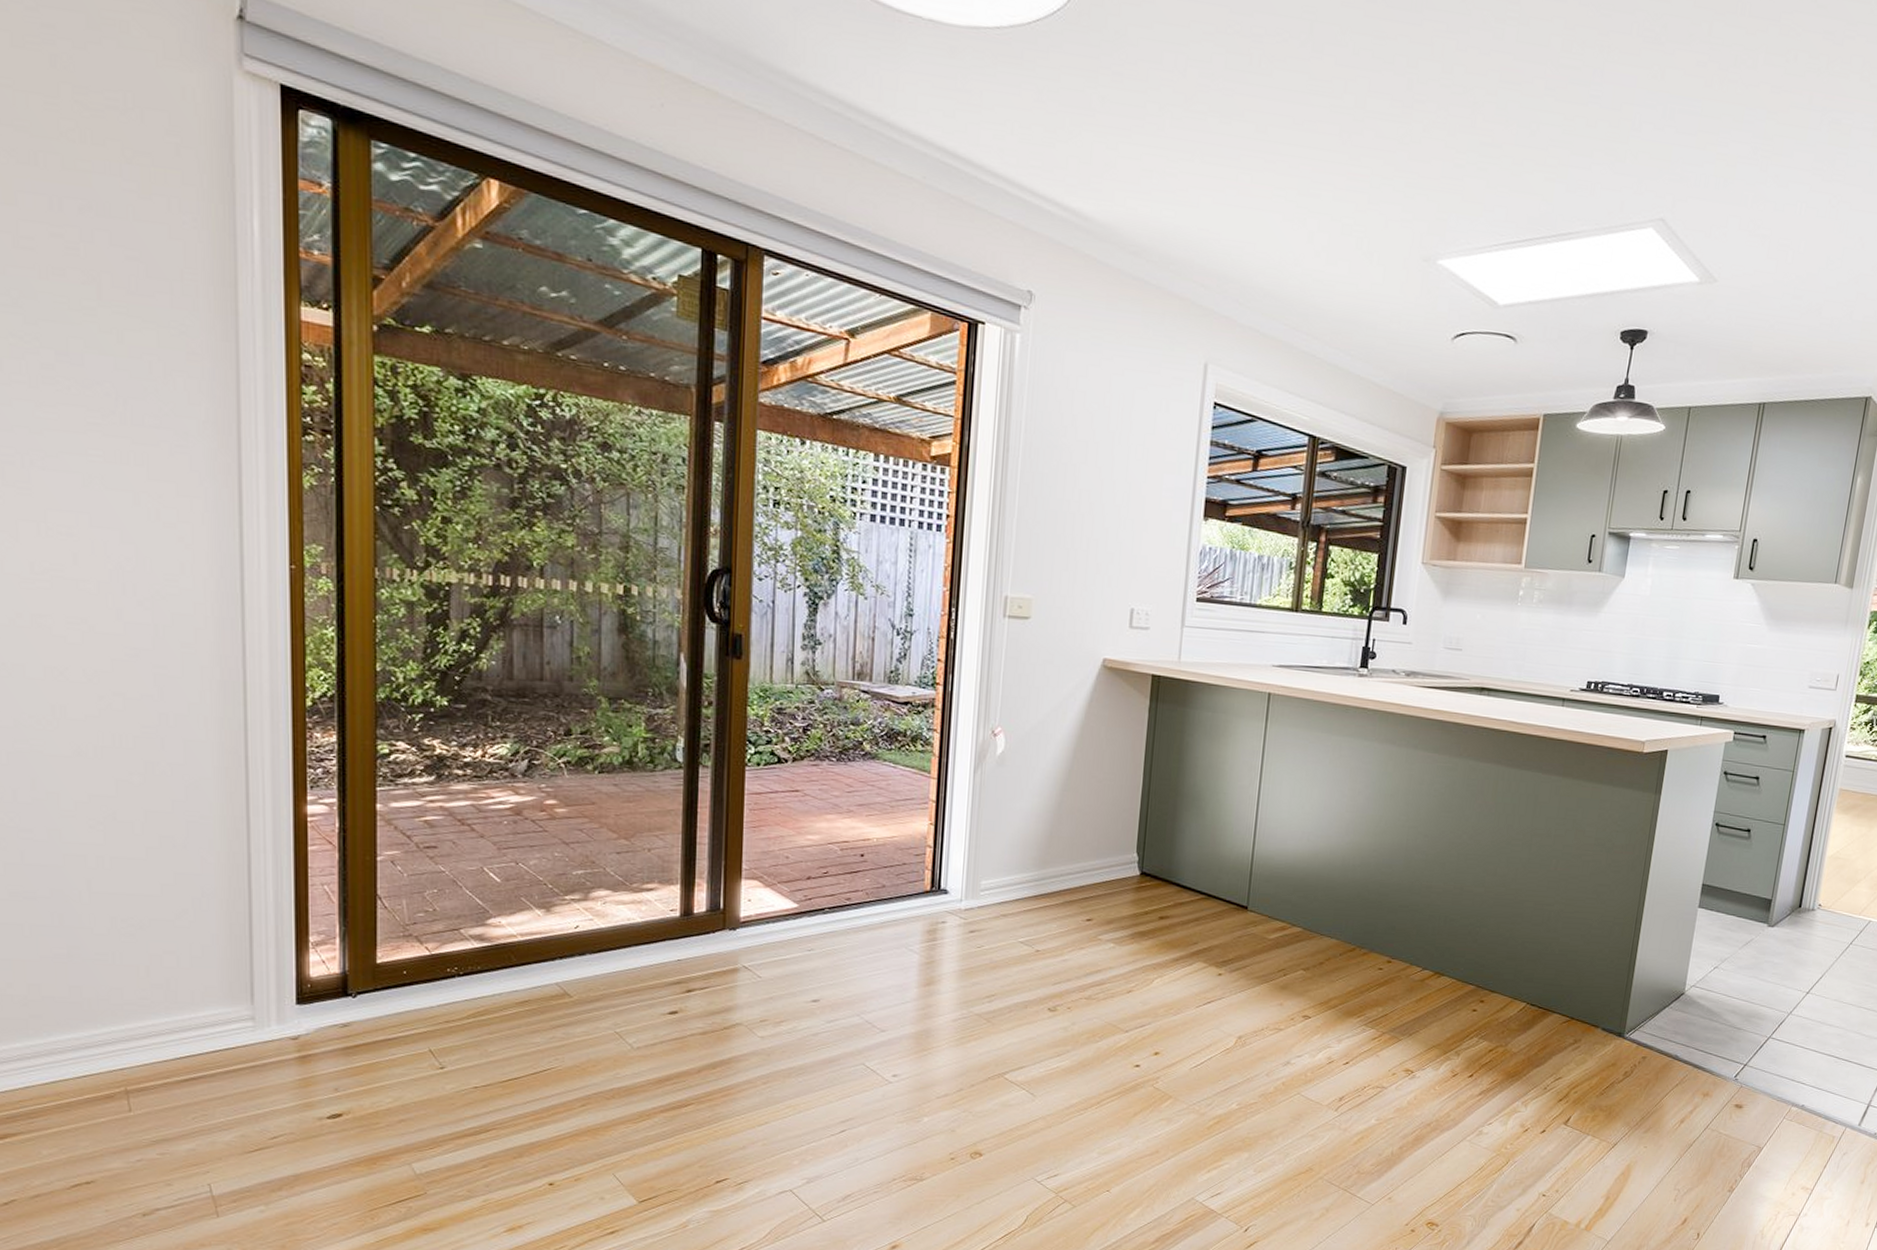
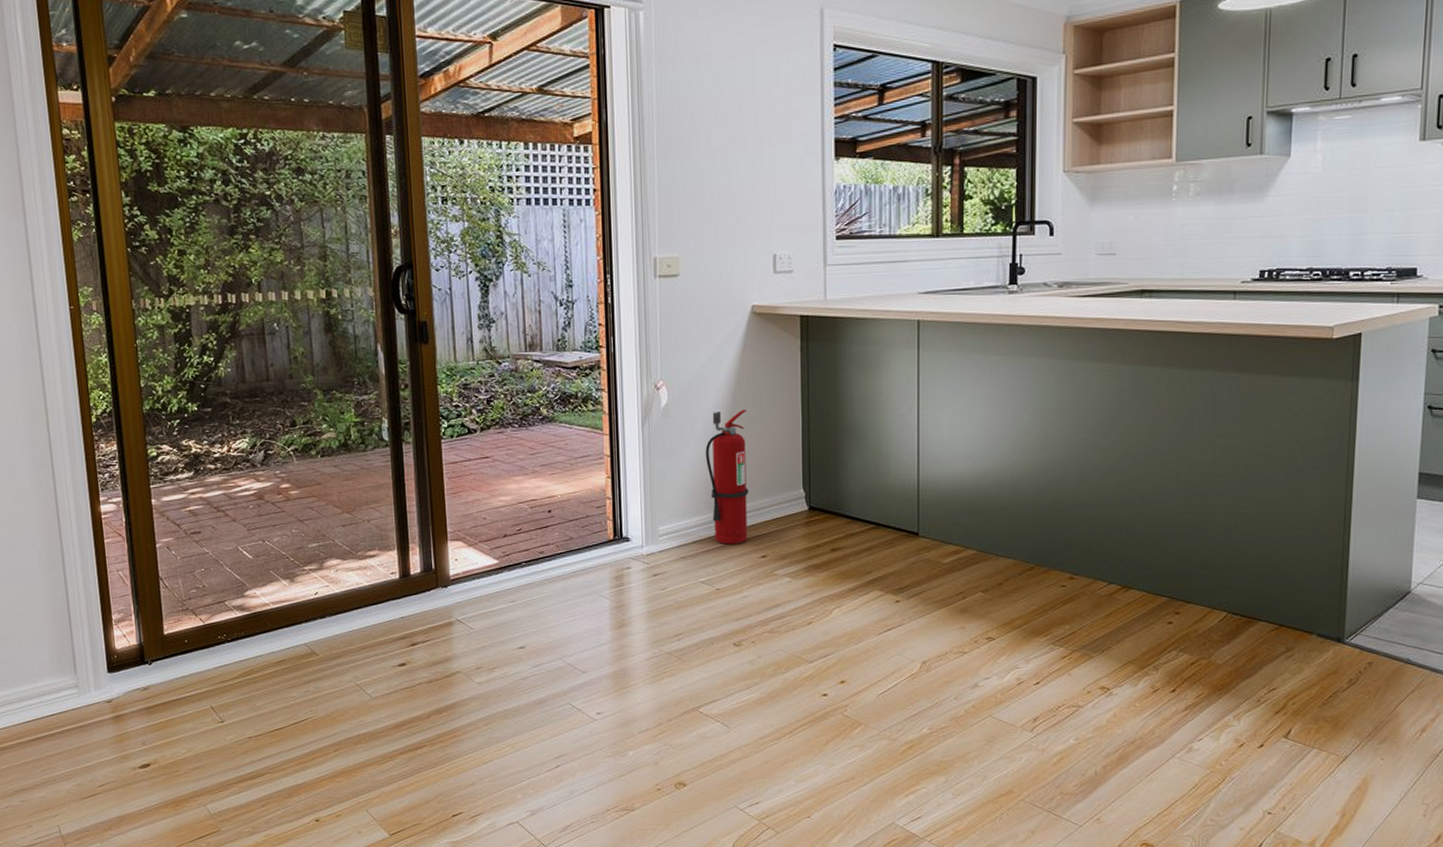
fire extinguisher: none [1038,765,1086,905] -> present [705,409,749,544]

